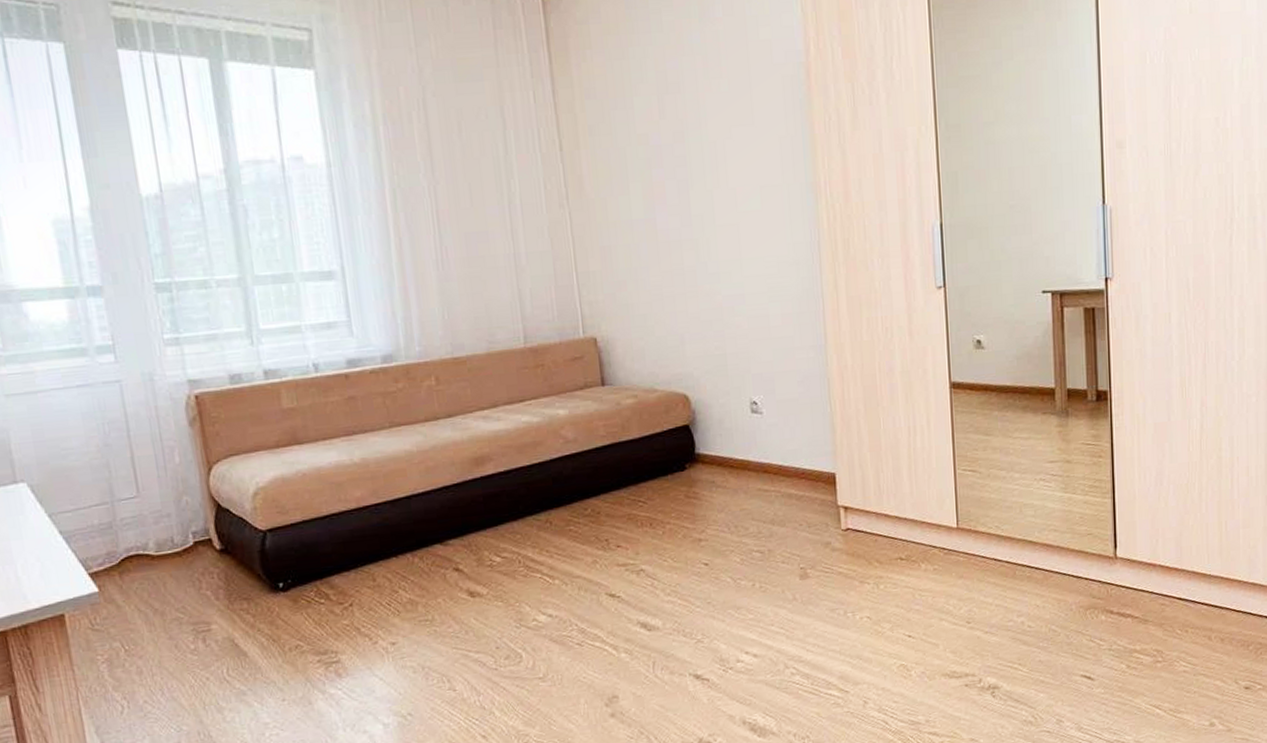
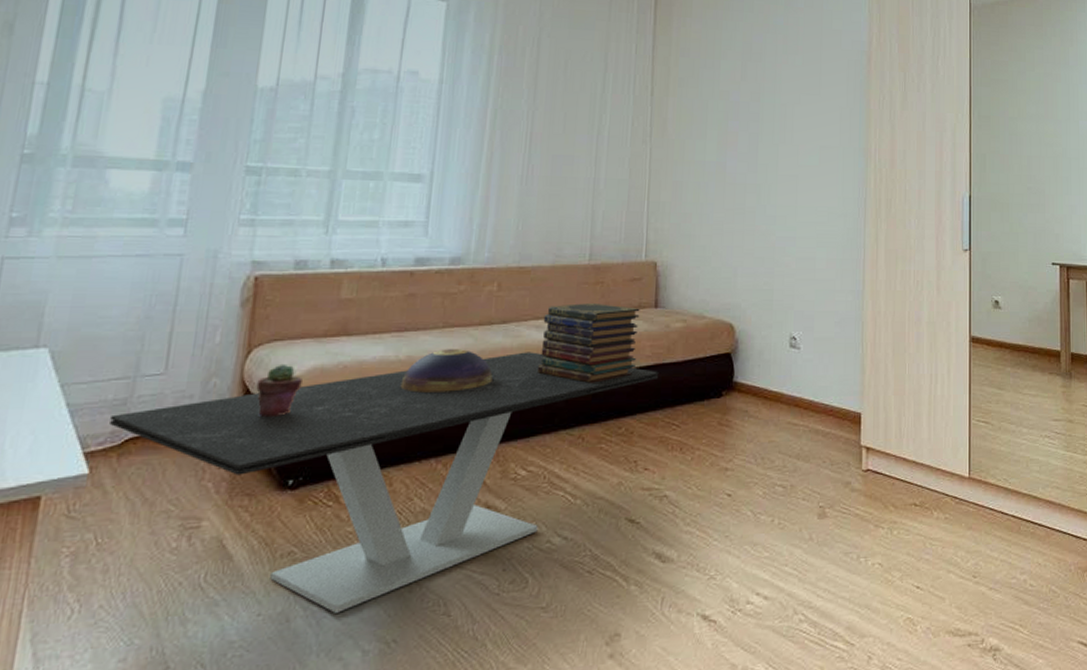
coffee table: none [102,443,617,695] -> present [109,352,659,613]
potted succulent: none [225,477,268,528] -> present [256,363,303,416]
decorative bowl: none [361,446,450,493] -> present [400,349,493,393]
book stack: none [488,387,591,469] -> present [538,302,640,383]

